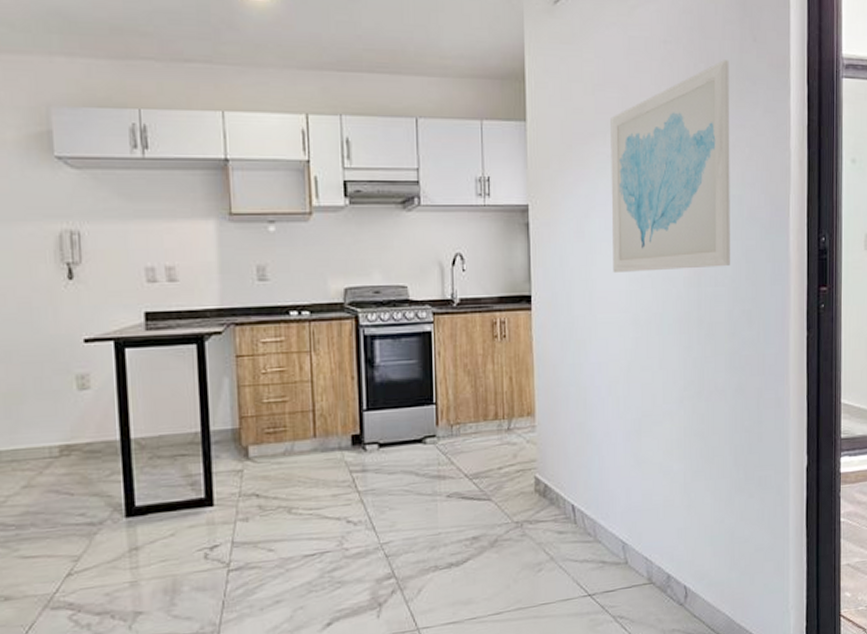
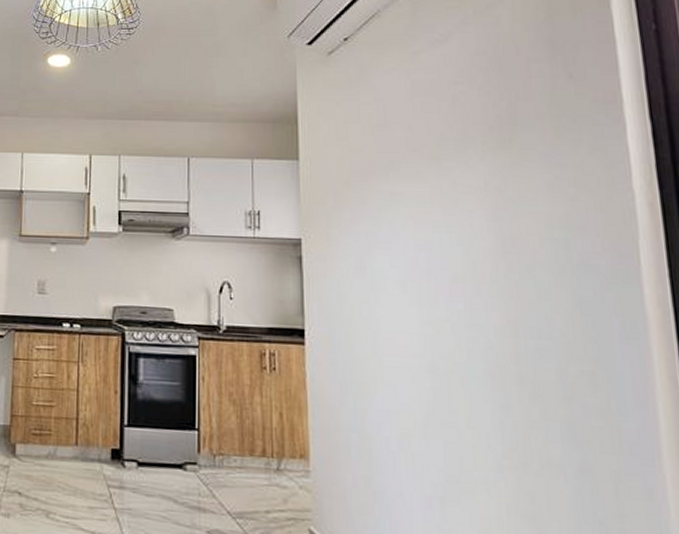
wall art: present [610,60,730,274] -> none [393,98,558,318]

